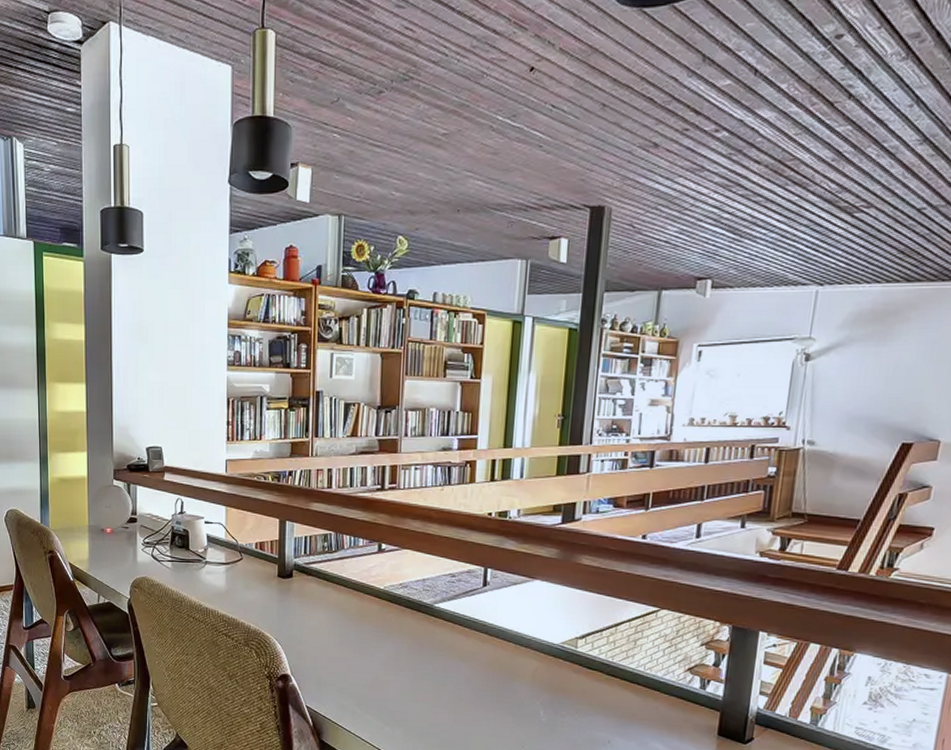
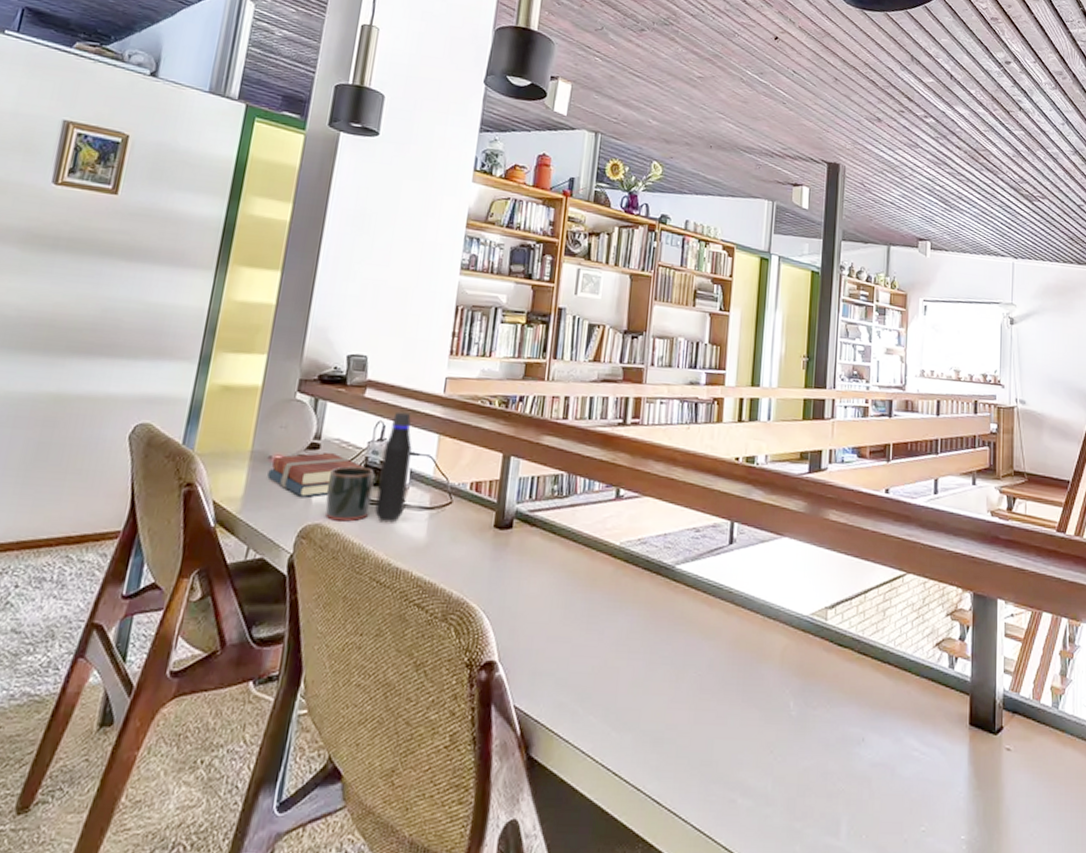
books: none [103,524,172,558] -> present [267,452,365,497]
mug: none [146,534,181,575] -> present [325,466,374,522]
water bottle: none [184,490,206,575] -> present [375,411,412,523]

